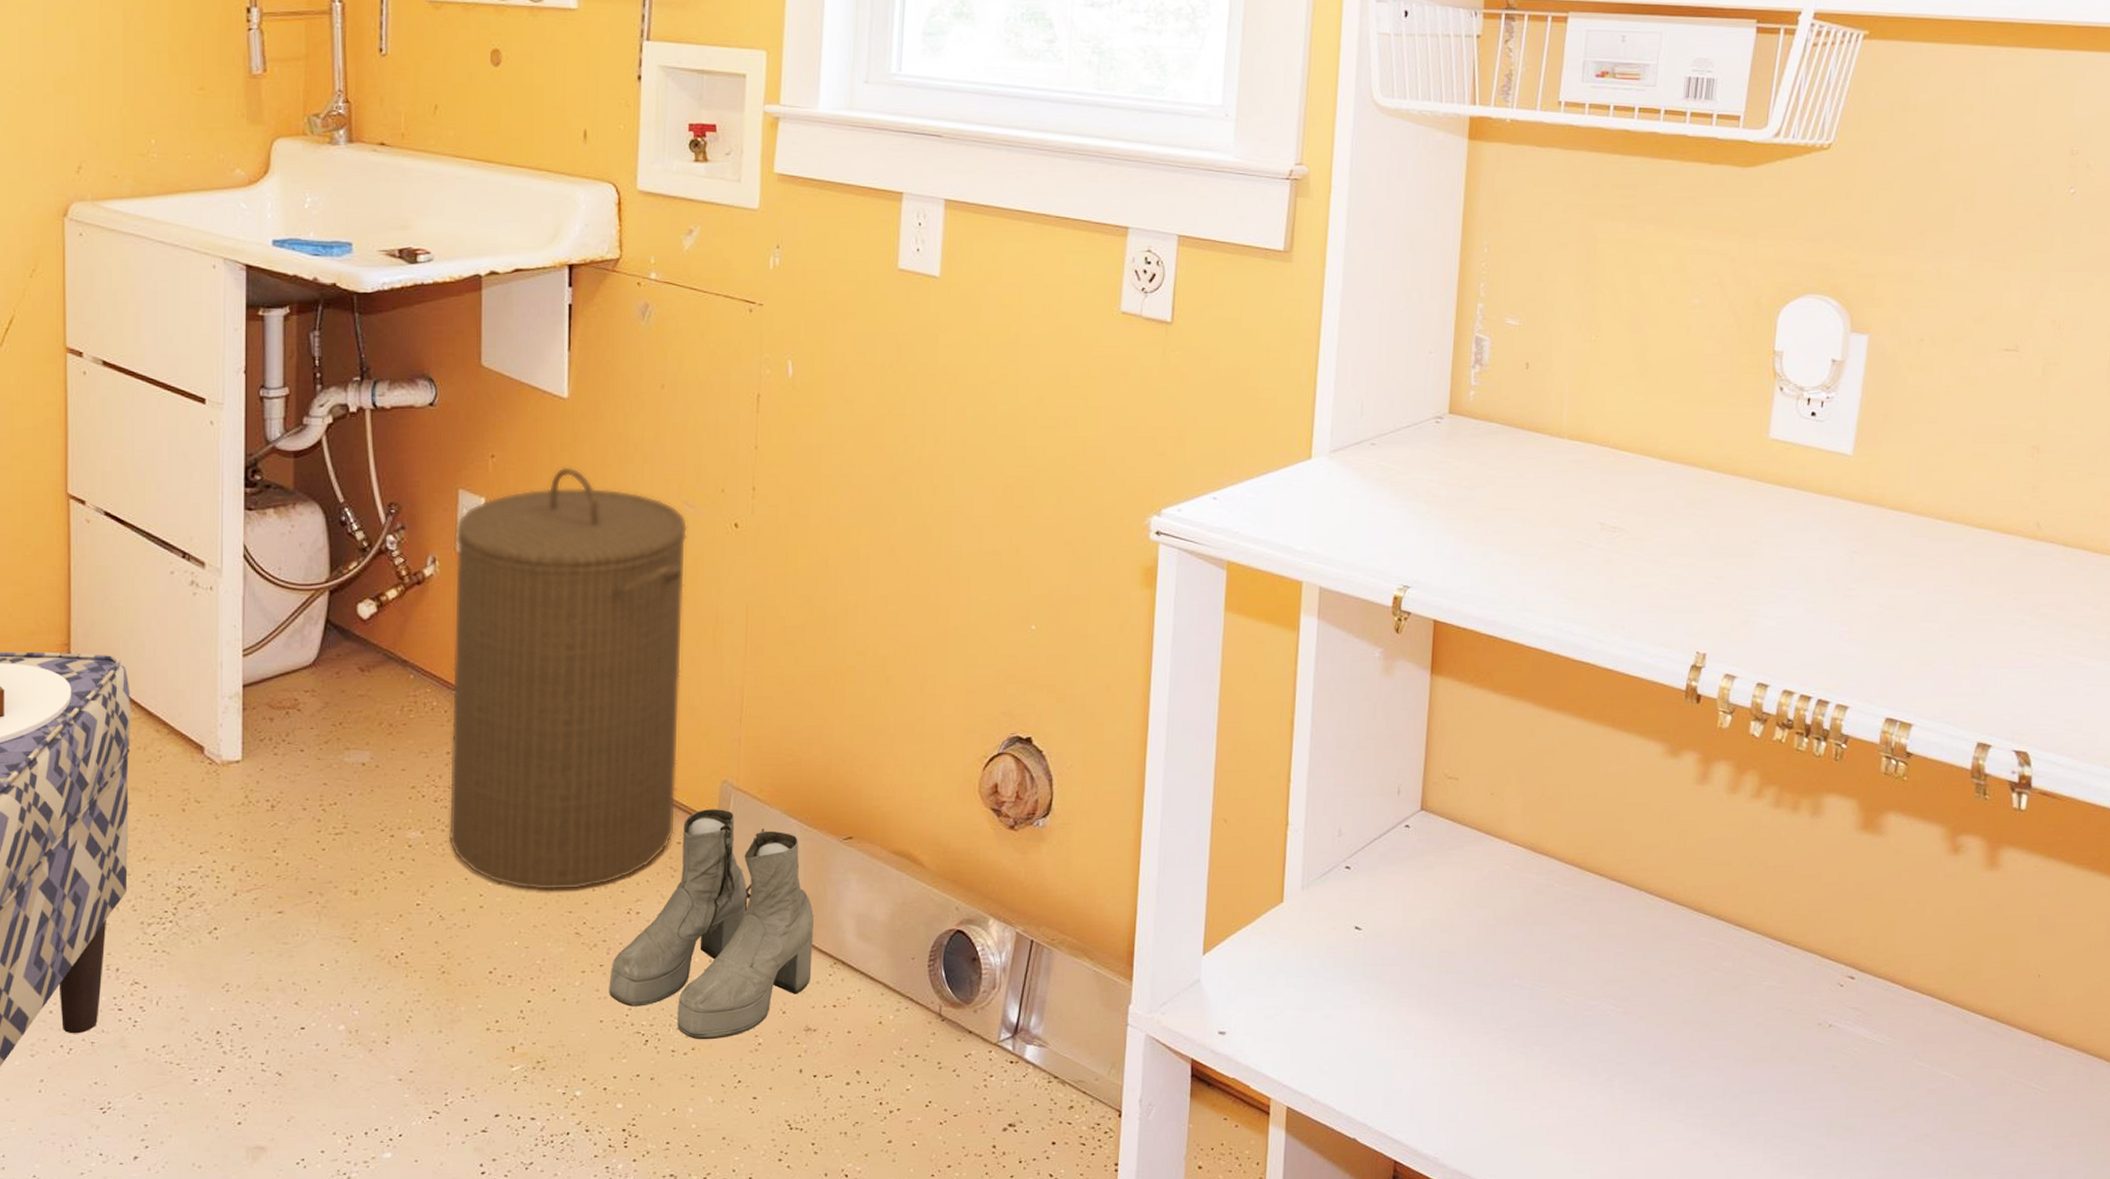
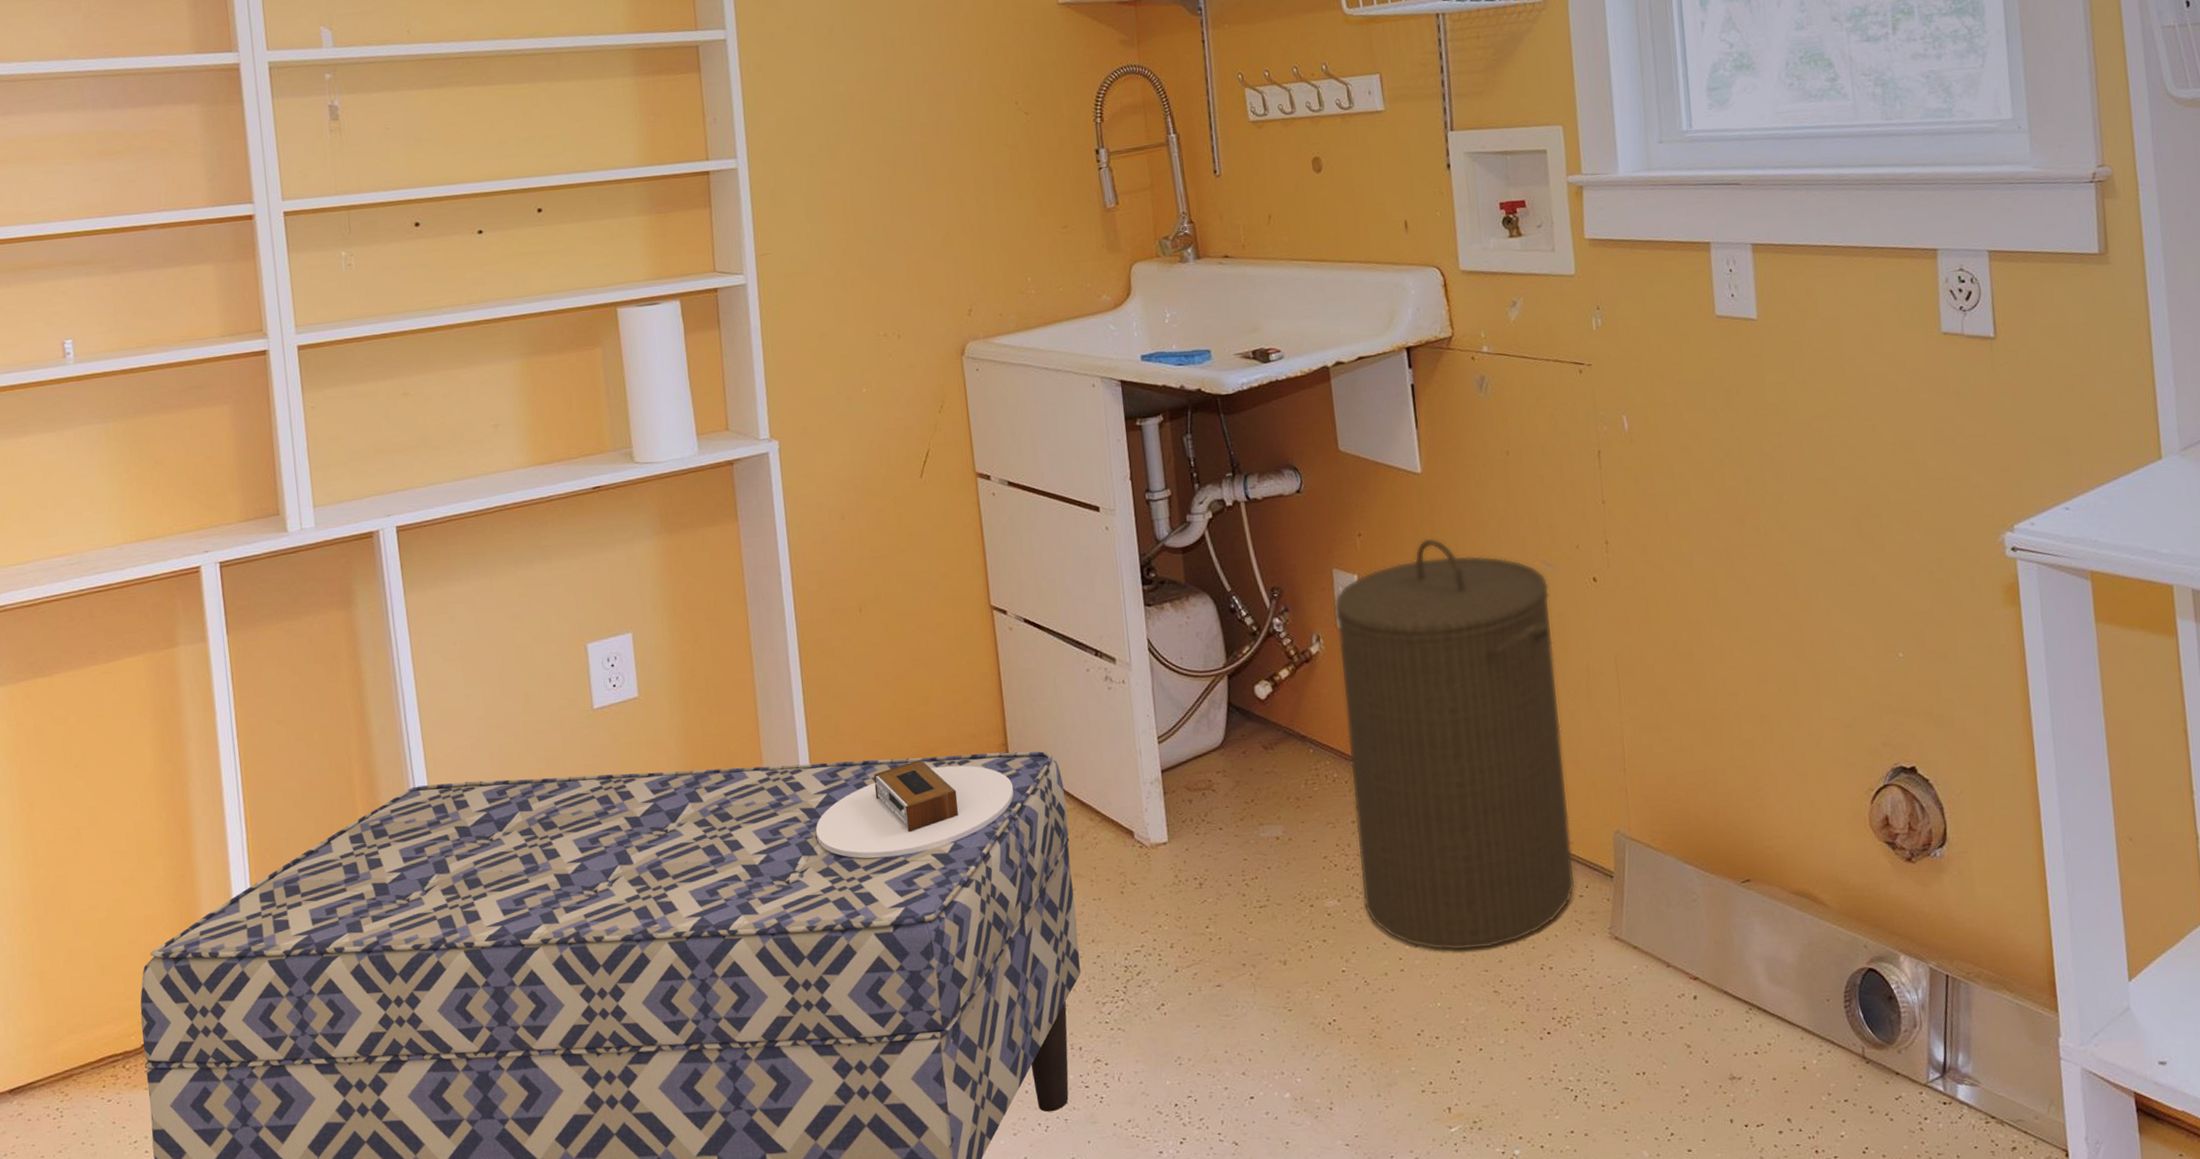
boots: present [609,809,814,1040] -> none [1532,859,1728,1093]

